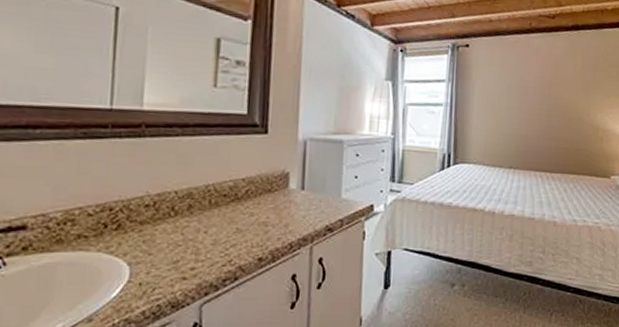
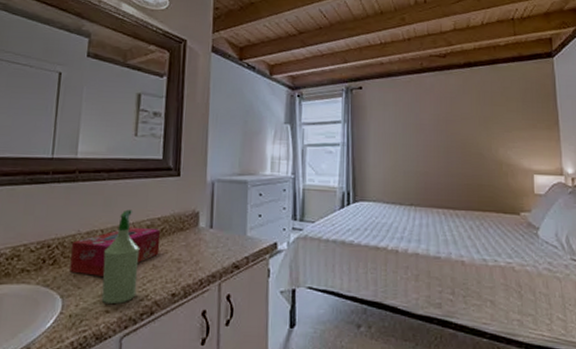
tissue box: none [138,188,245,241] -> present [69,227,161,276]
spray bottle: none [177,169,222,270] -> present [101,209,140,304]

